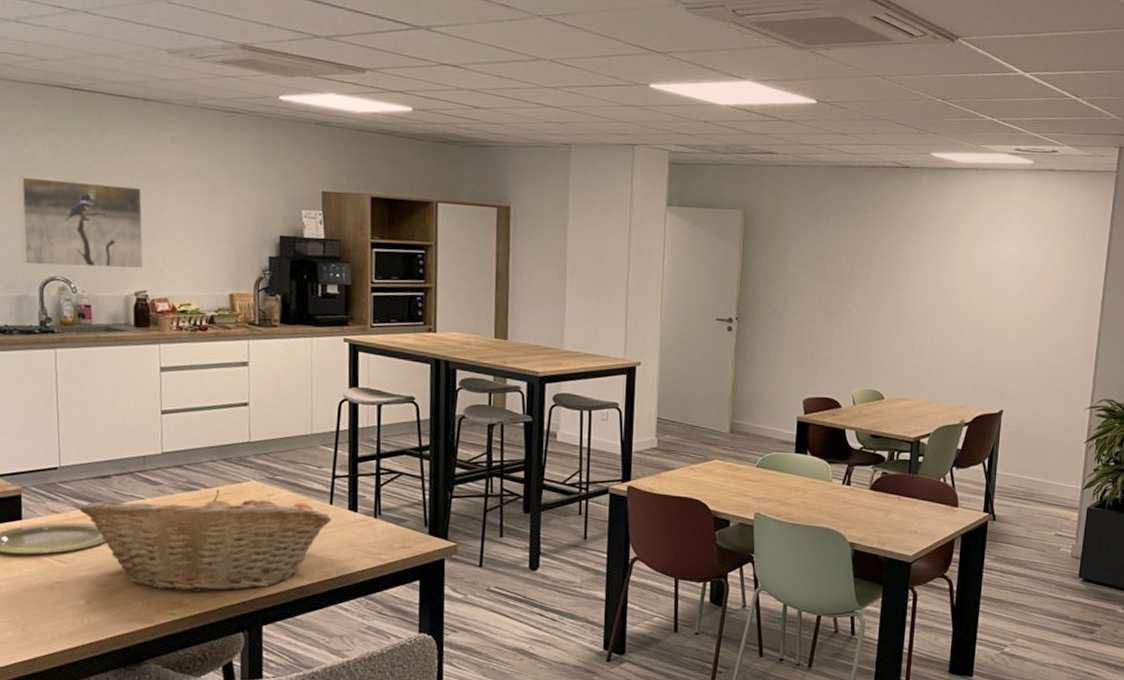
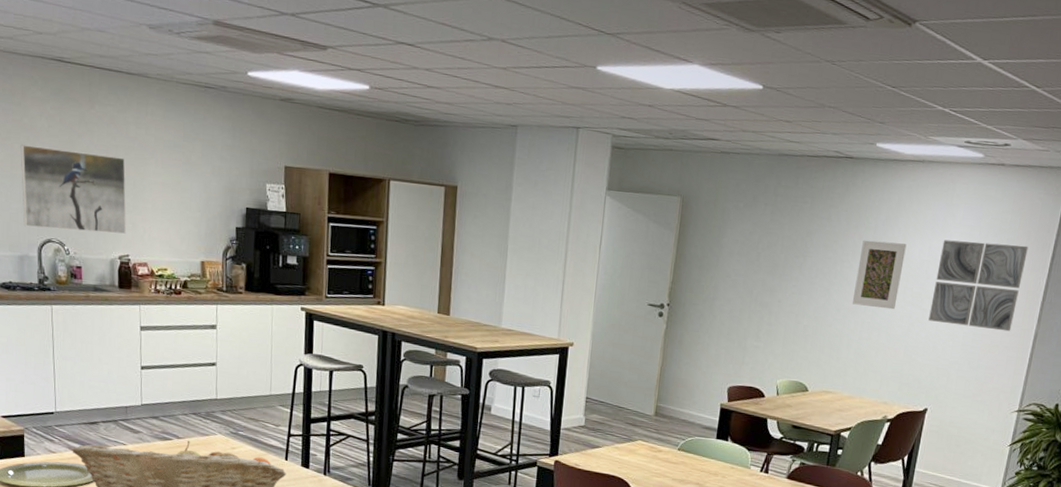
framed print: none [920,246,968,314] -> present [852,240,907,310]
wall art: none [996,243,1084,330] -> present [928,239,1028,332]

